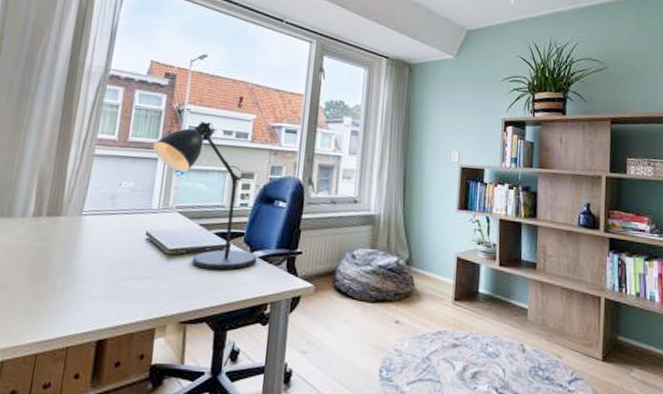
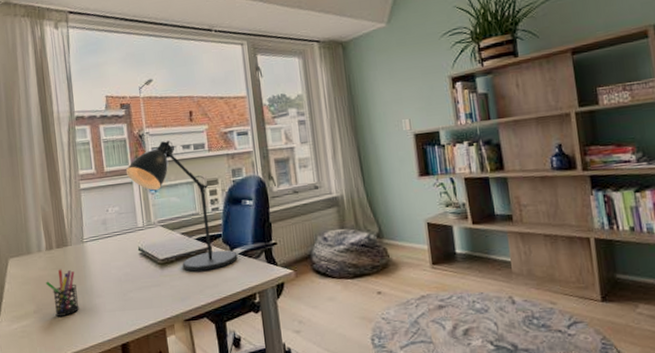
pen holder: none [20,241,62,297] -> present [45,269,80,317]

